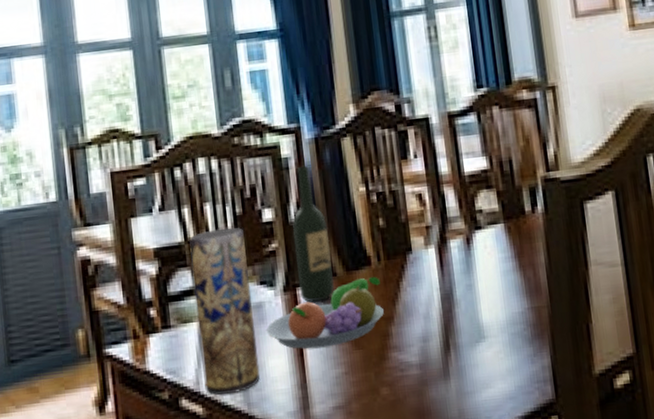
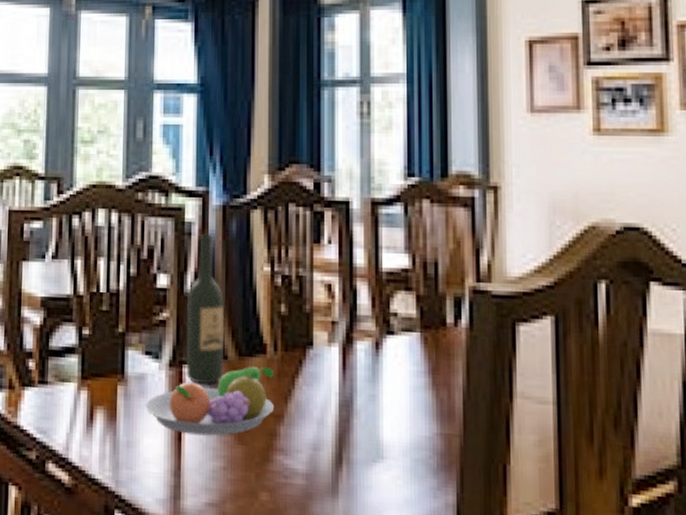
vase: present [189,227,260,396] -> none [74,287,135,467]

